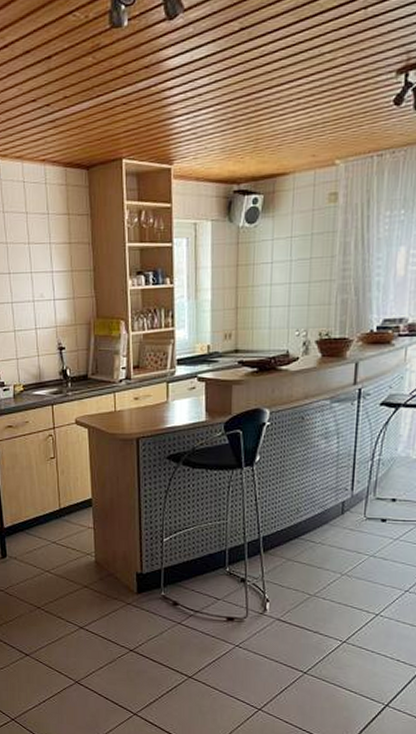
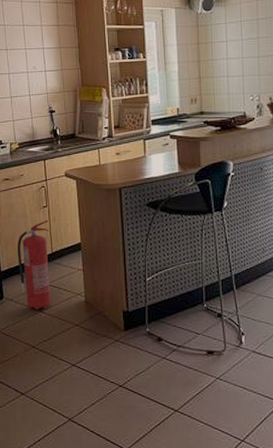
fire extinguisher: none [21,473,57,570] -> present [17,220,50,310]

